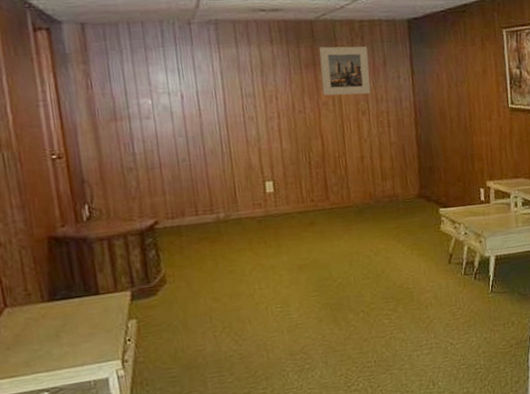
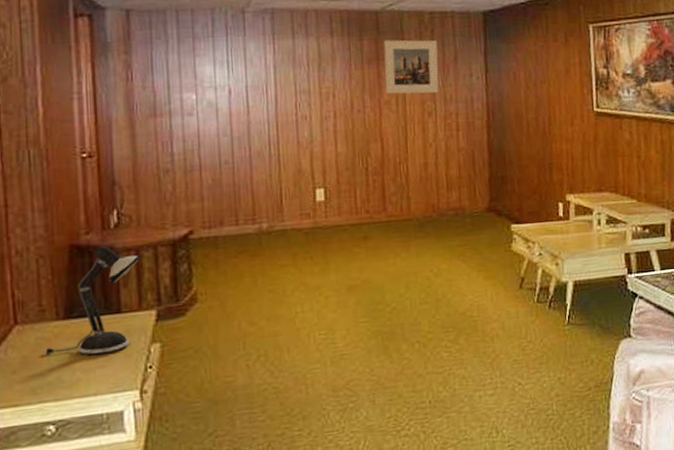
desk lamp: none [31,236,113,332] -> present [42,245,141,355]

